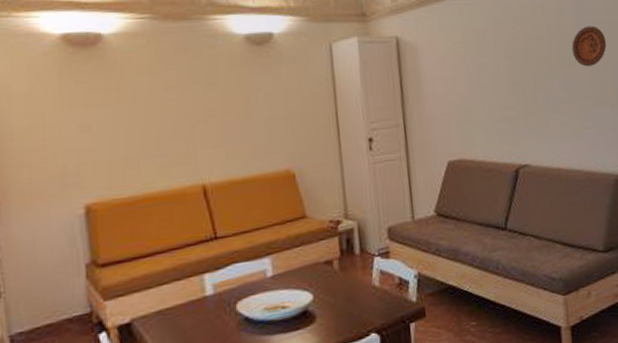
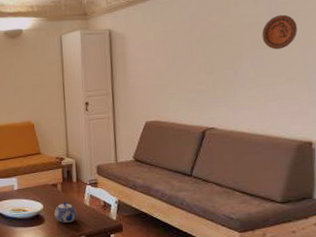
teapot: none [330,285,363,318] -> present [54,202,77,223]

